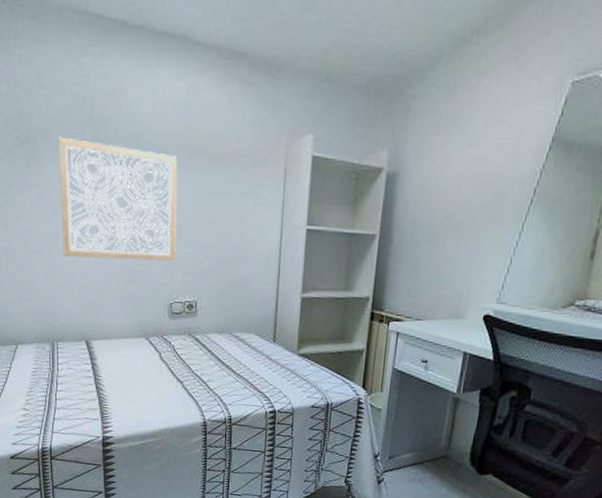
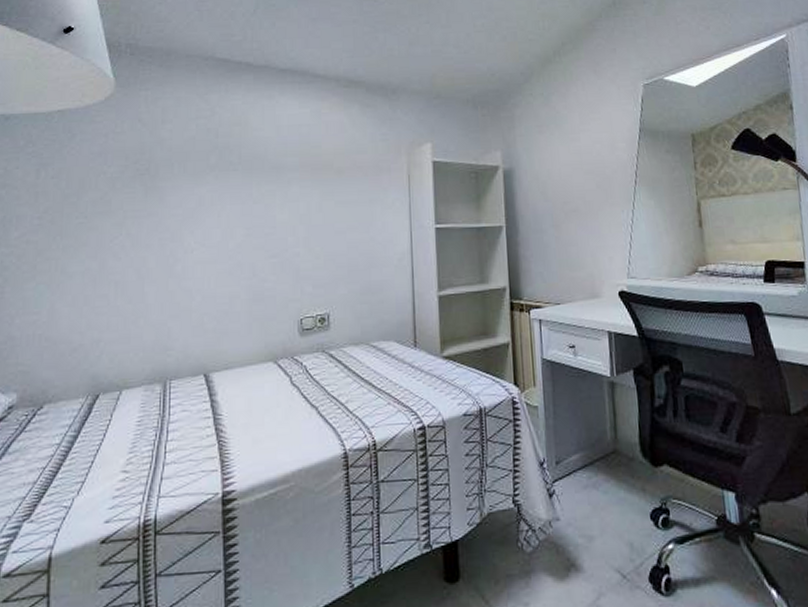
wall art: present [58,137,178,262] -> none [180,165,305,282]

